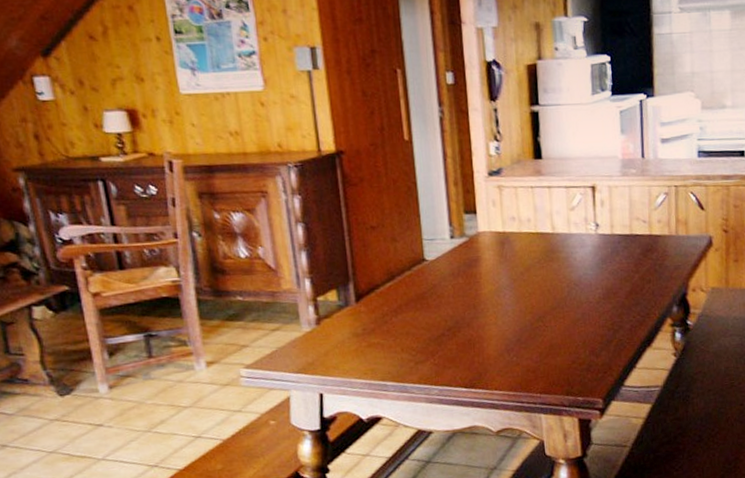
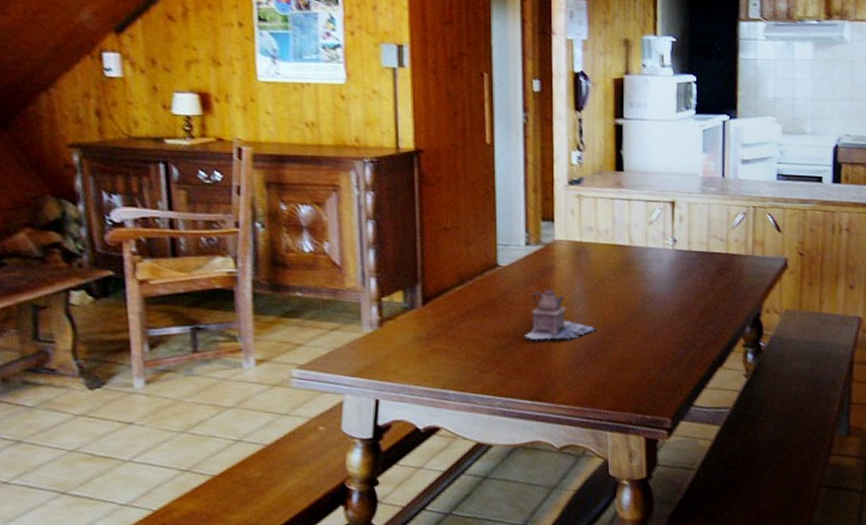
teapot: none [455,279,526,330] -> present [524,288,598,340]

